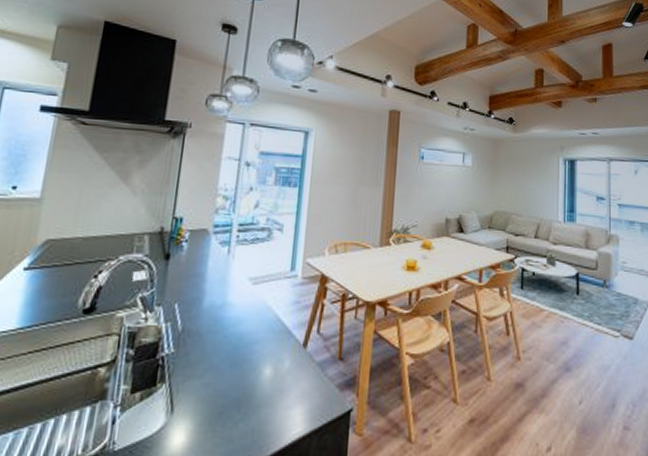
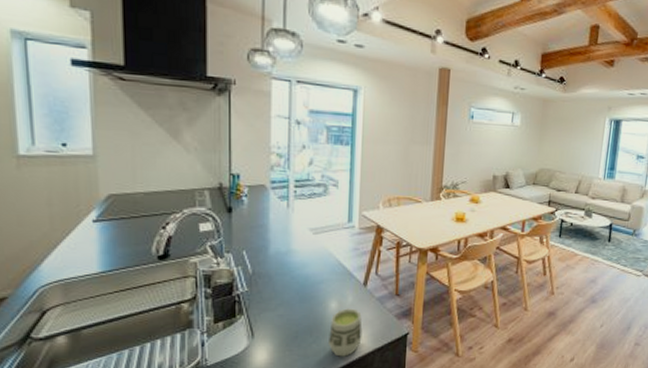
cup: none [257,376,299,441] -> present [327,308,363,357]

